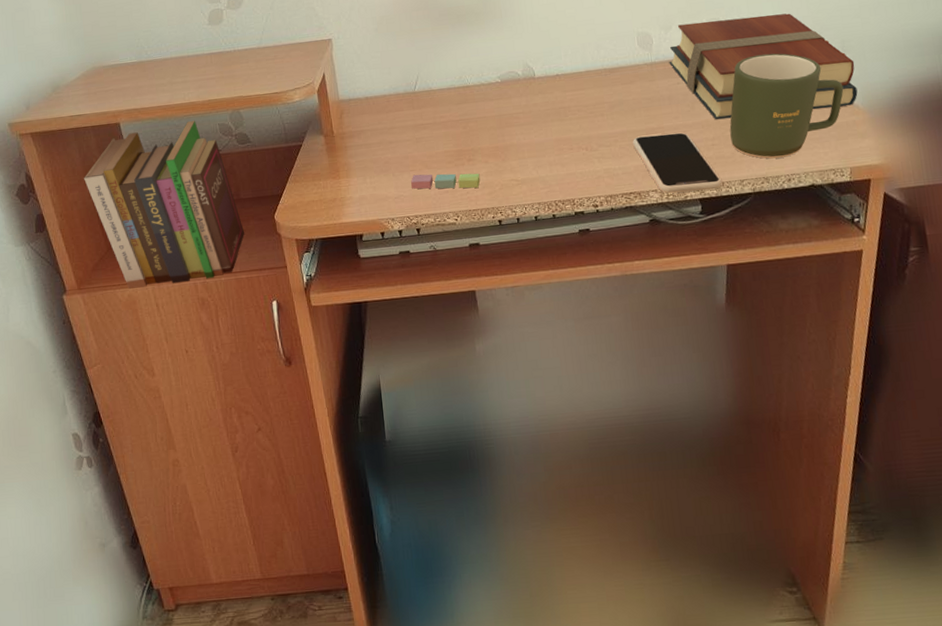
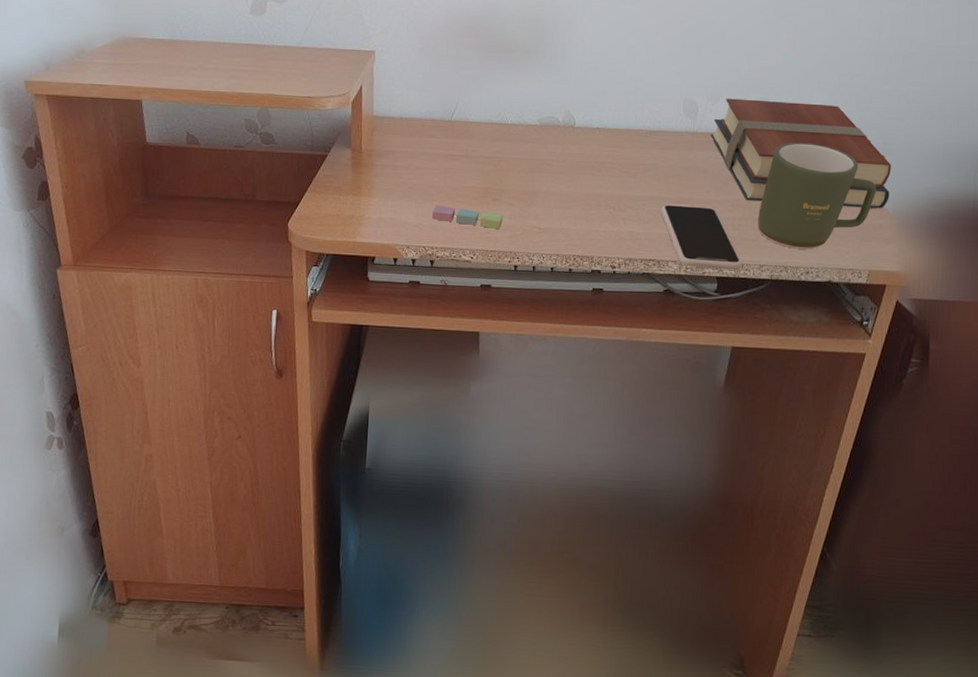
books: present [84,120,244,290] -> none [96,110,255,277]

